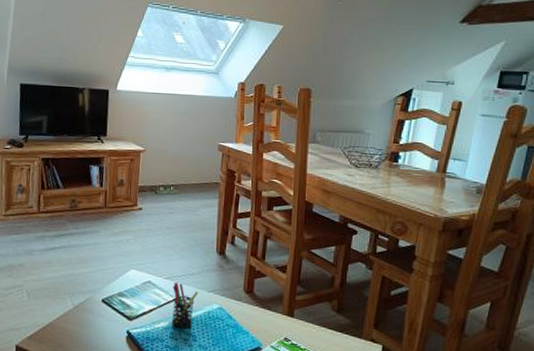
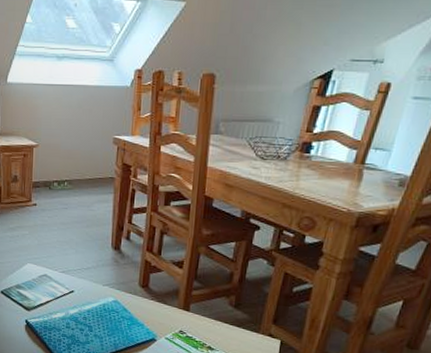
pen holder: present [171,282,199,329] -> none [67,276,94,320]

